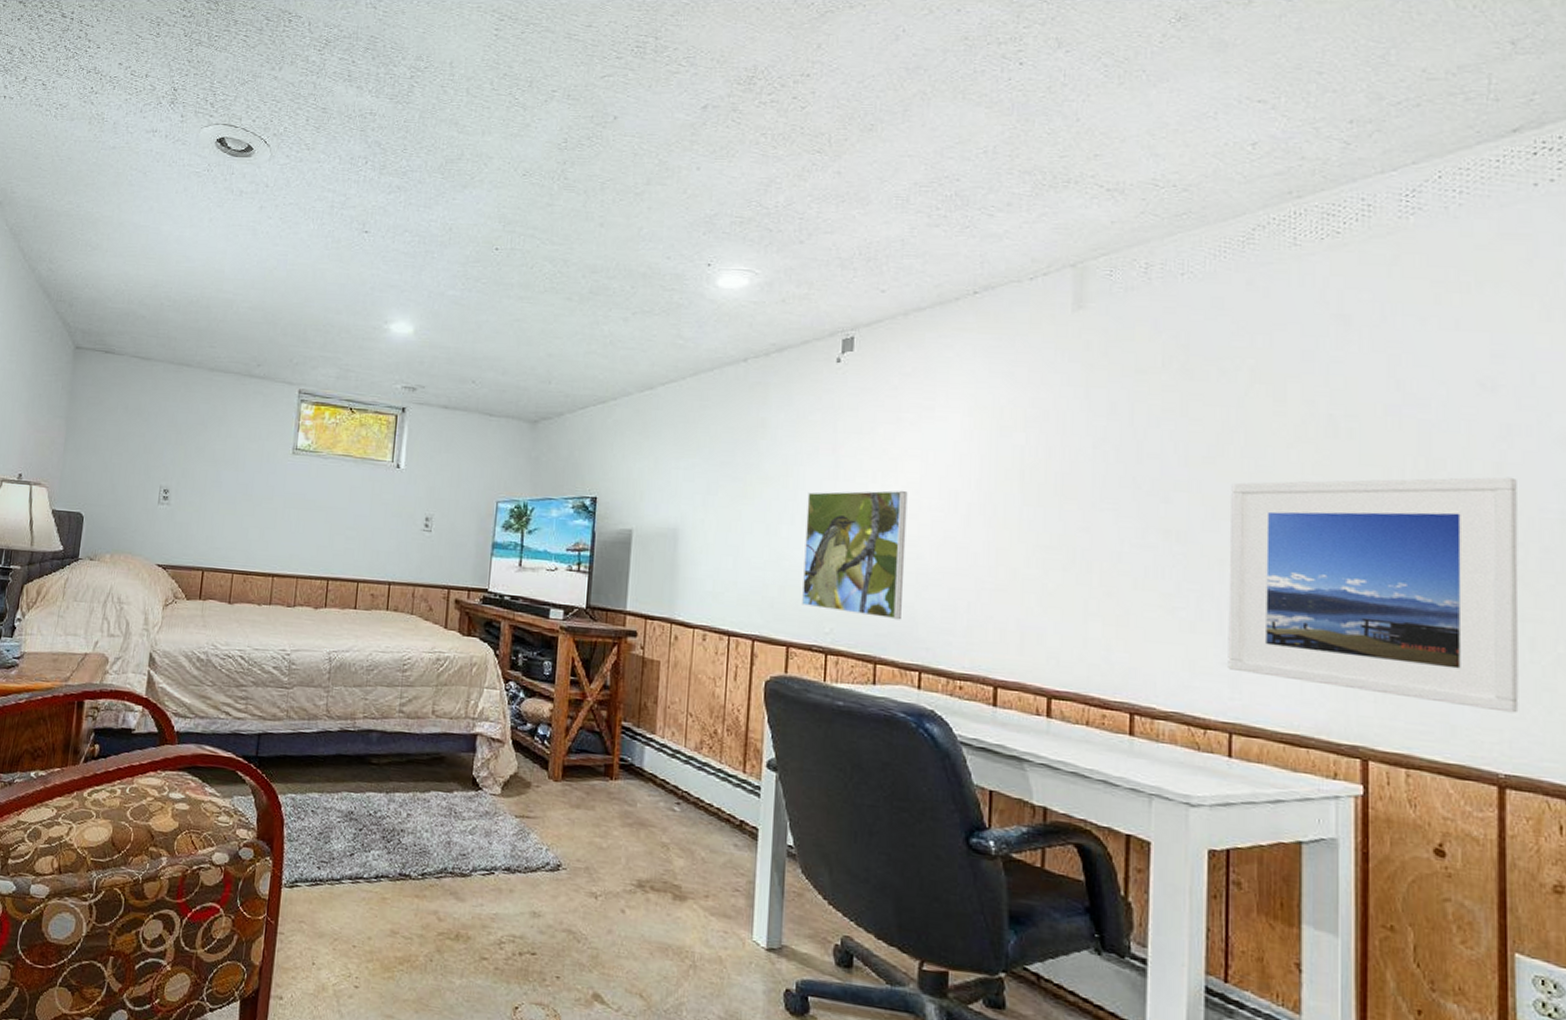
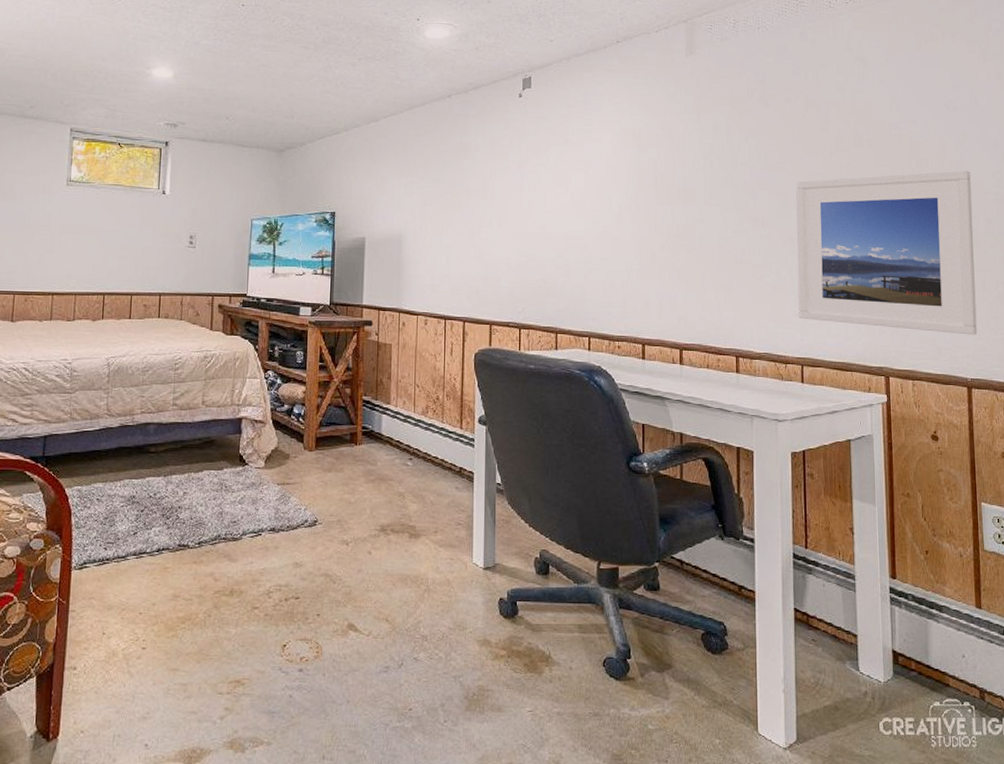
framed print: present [802,490,908,620] -> none [500,196,575,298]

